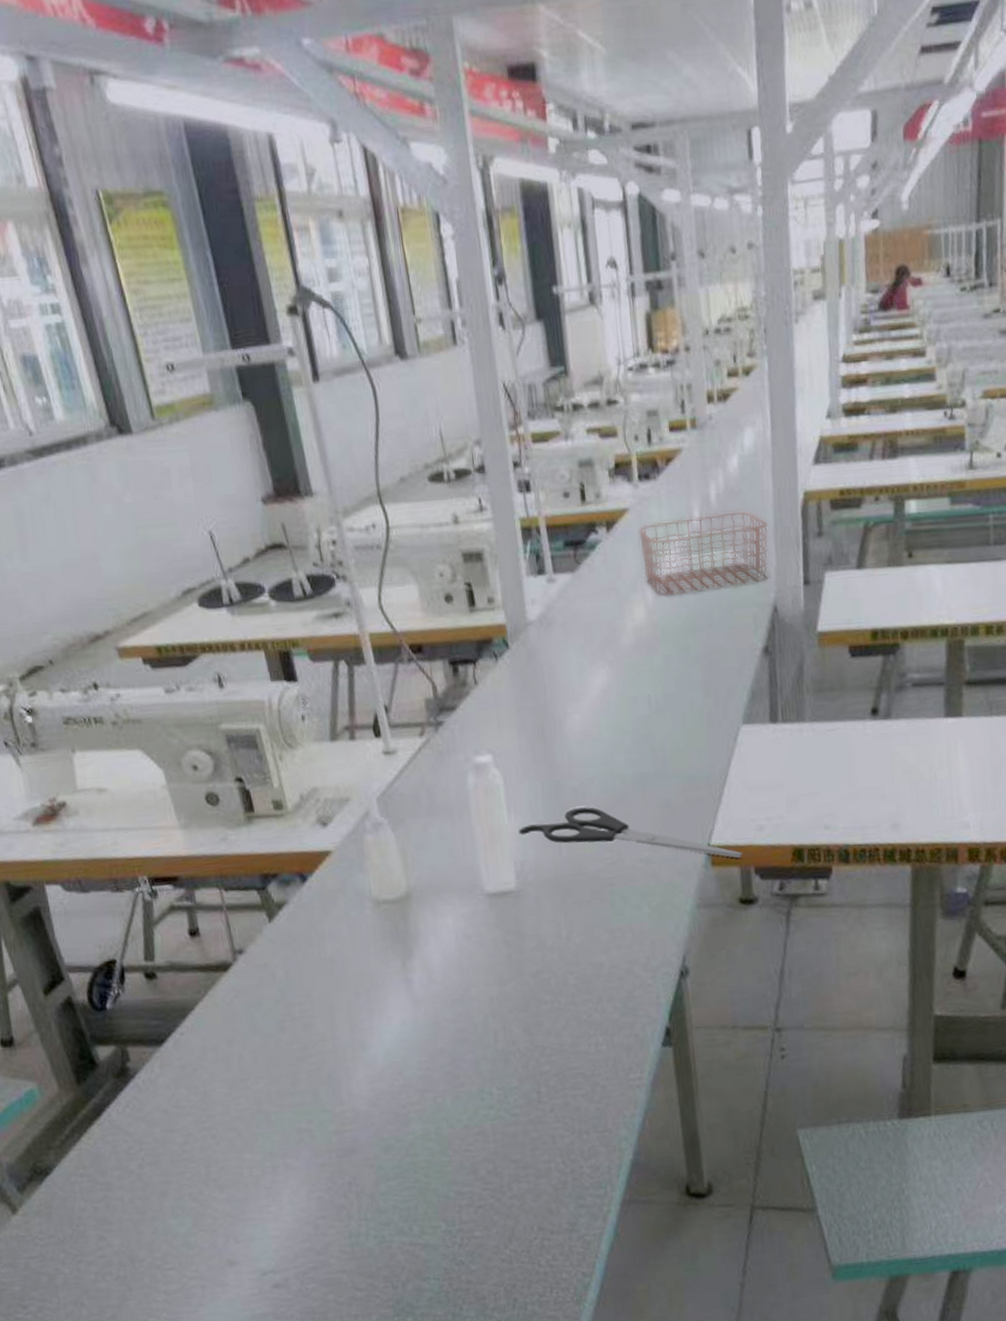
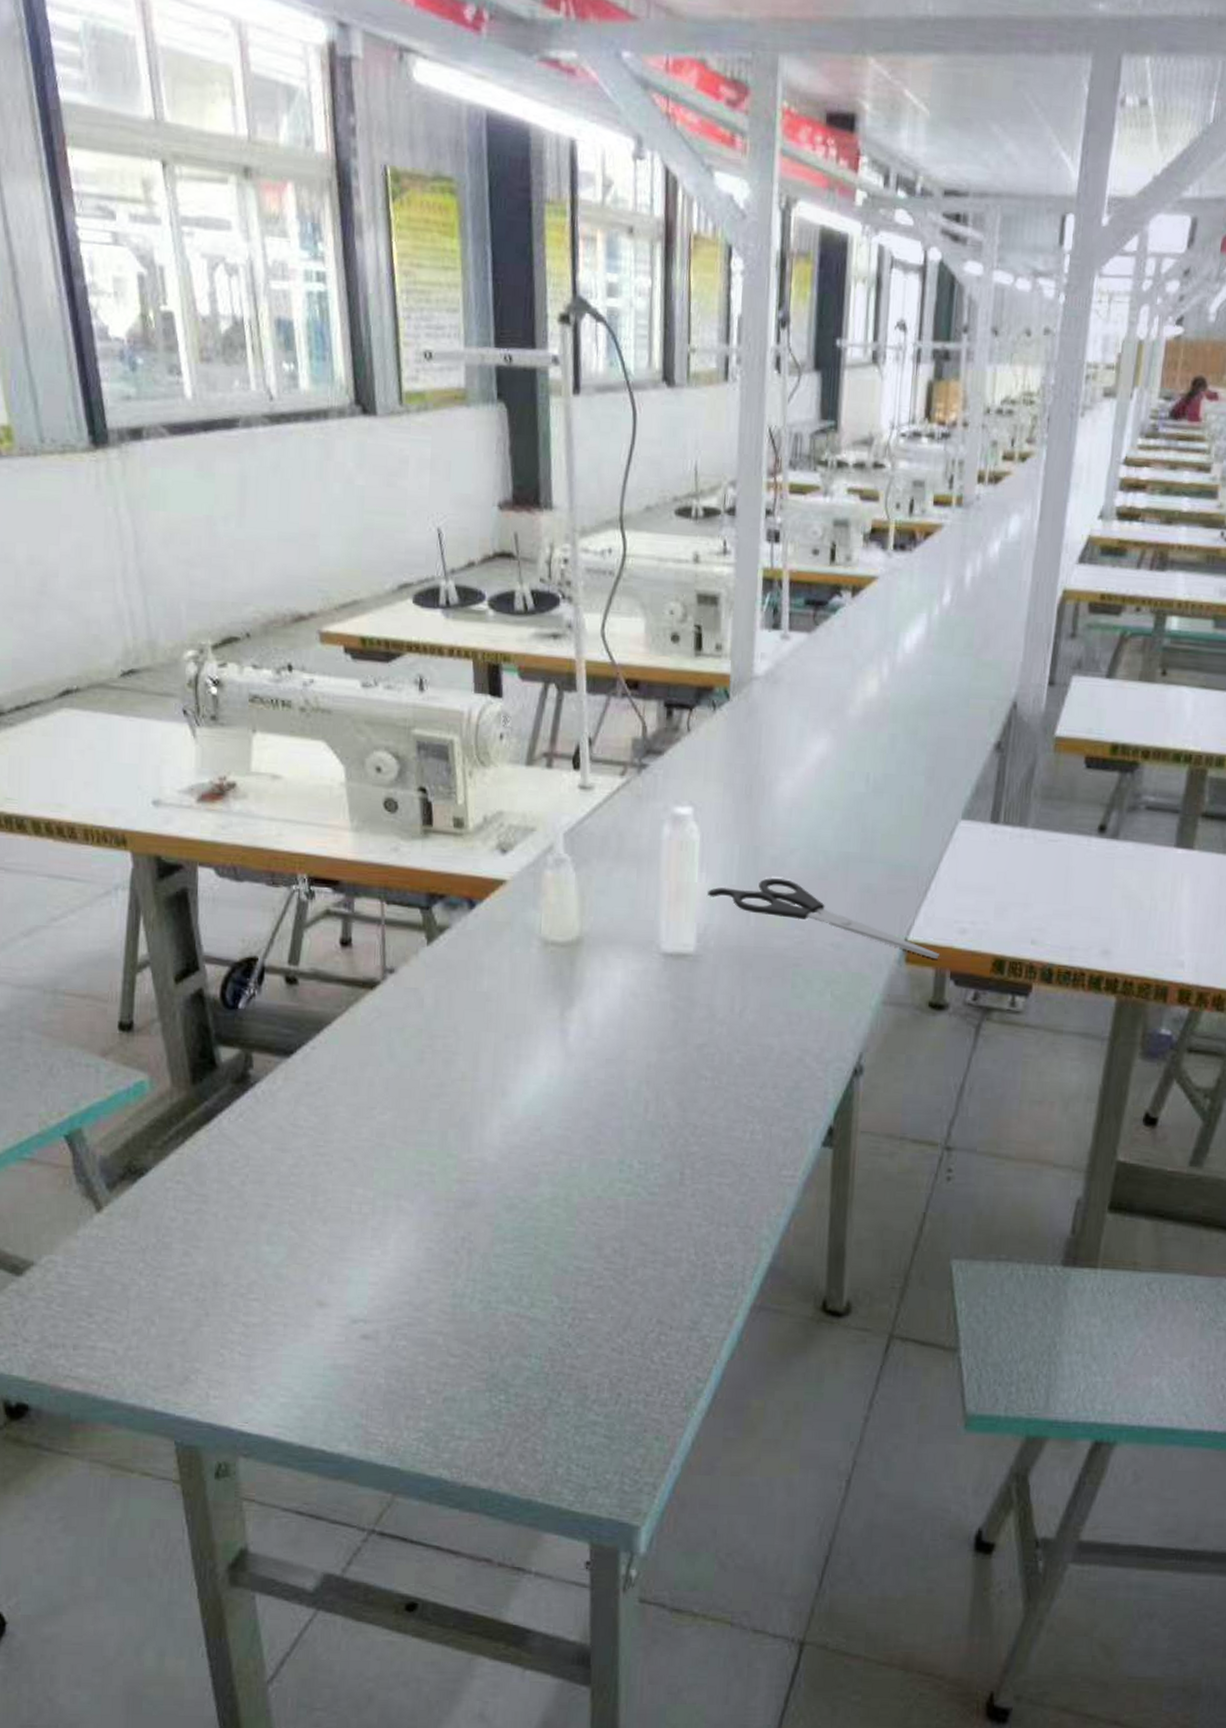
basket: present [638,510,769,596] -> none [883,595,1022,675]

